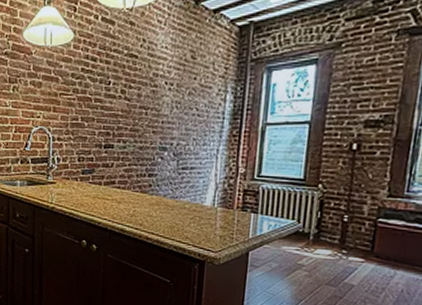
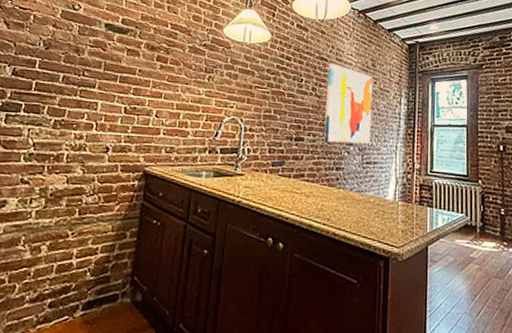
wall art: none [135,59,193,149] -> present [324,62,374,144]

